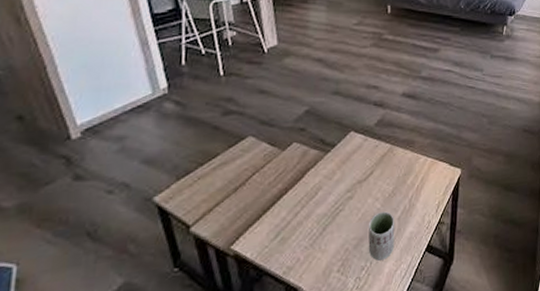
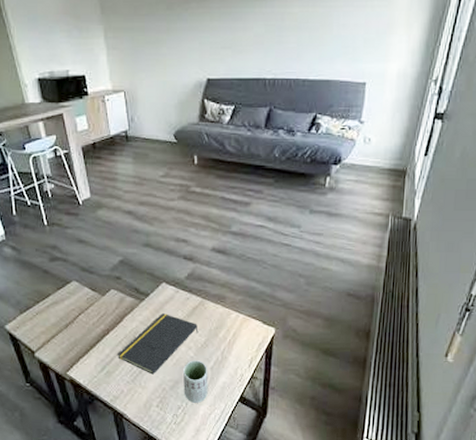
notepad: none [295,164,387,235] -> present [118,313,199,375]

